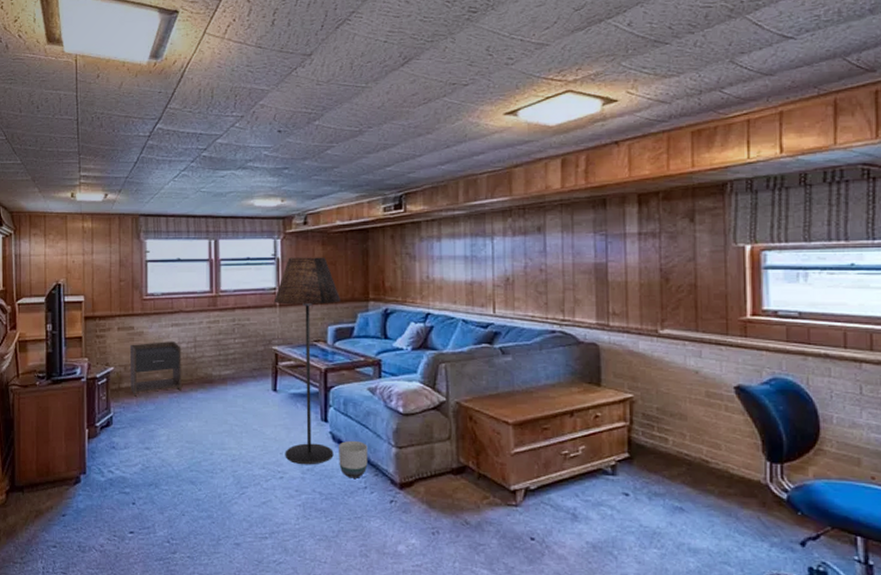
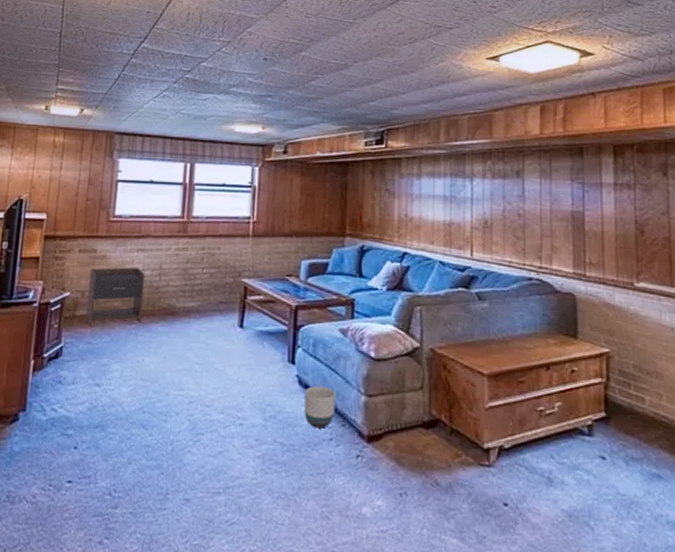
floor lamp: present [273,257,341,465] -> none [247,186,317,412]

